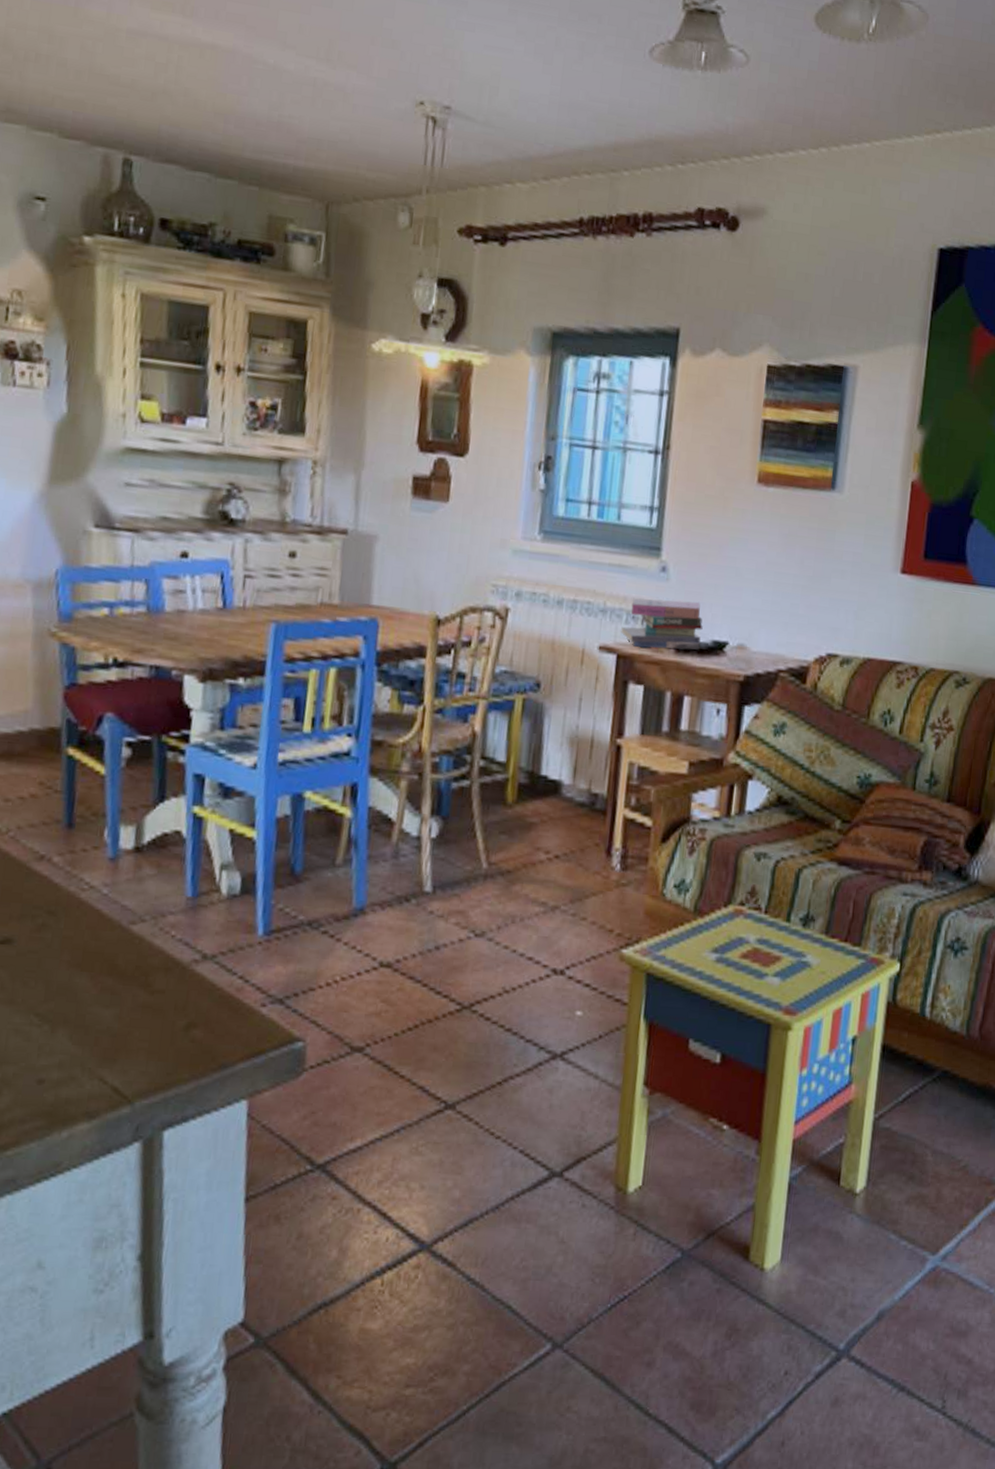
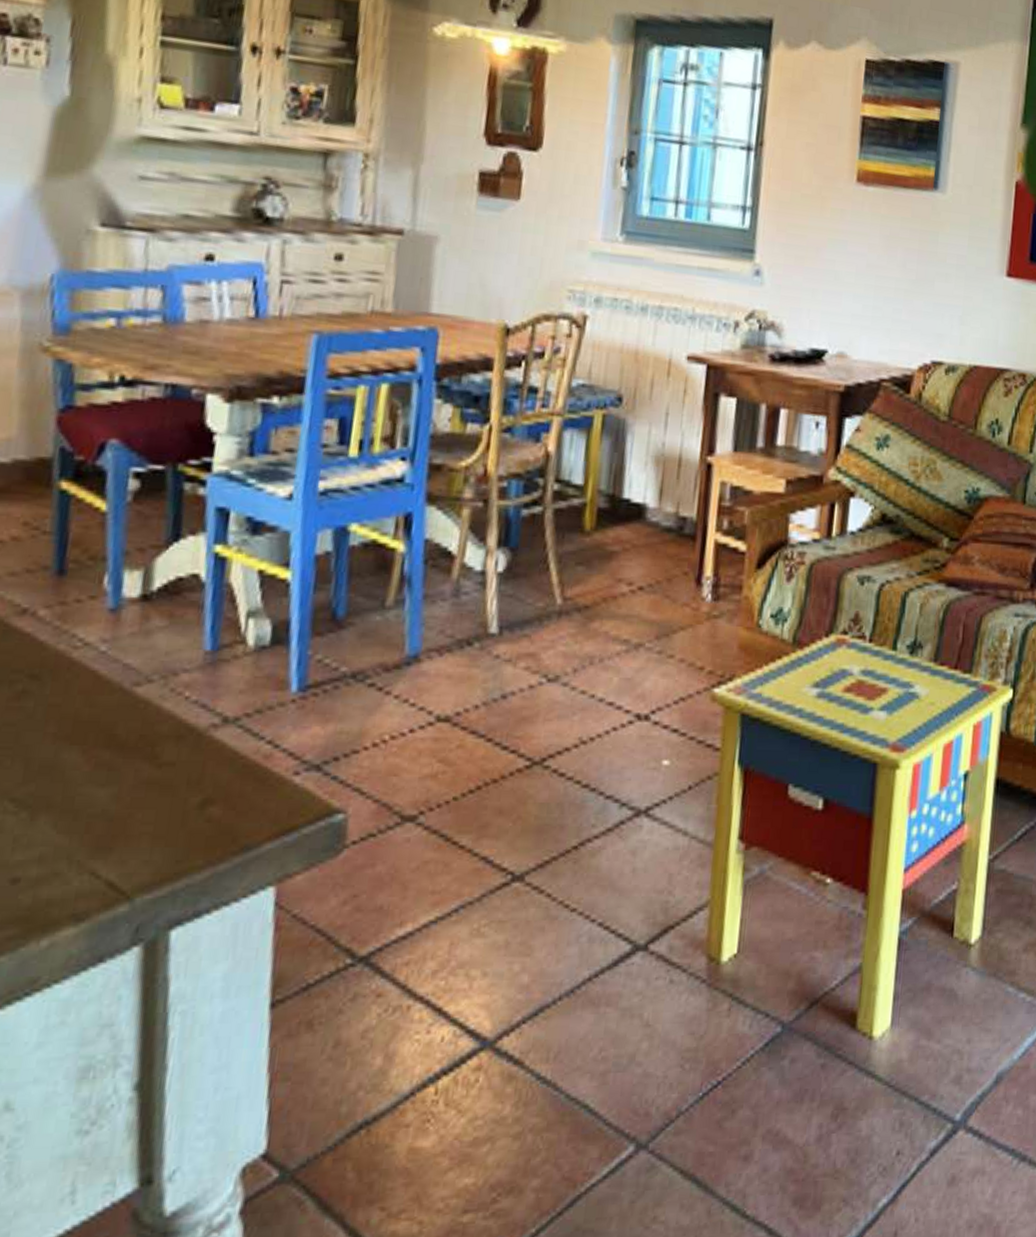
books: present [621,598,703,650] -> none [711,304,800,359]

